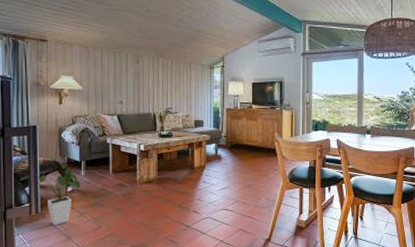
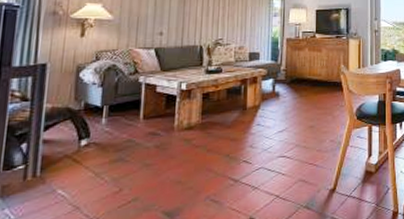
house plant: present [38,162,81,226] -> none [41,108,100,193]

